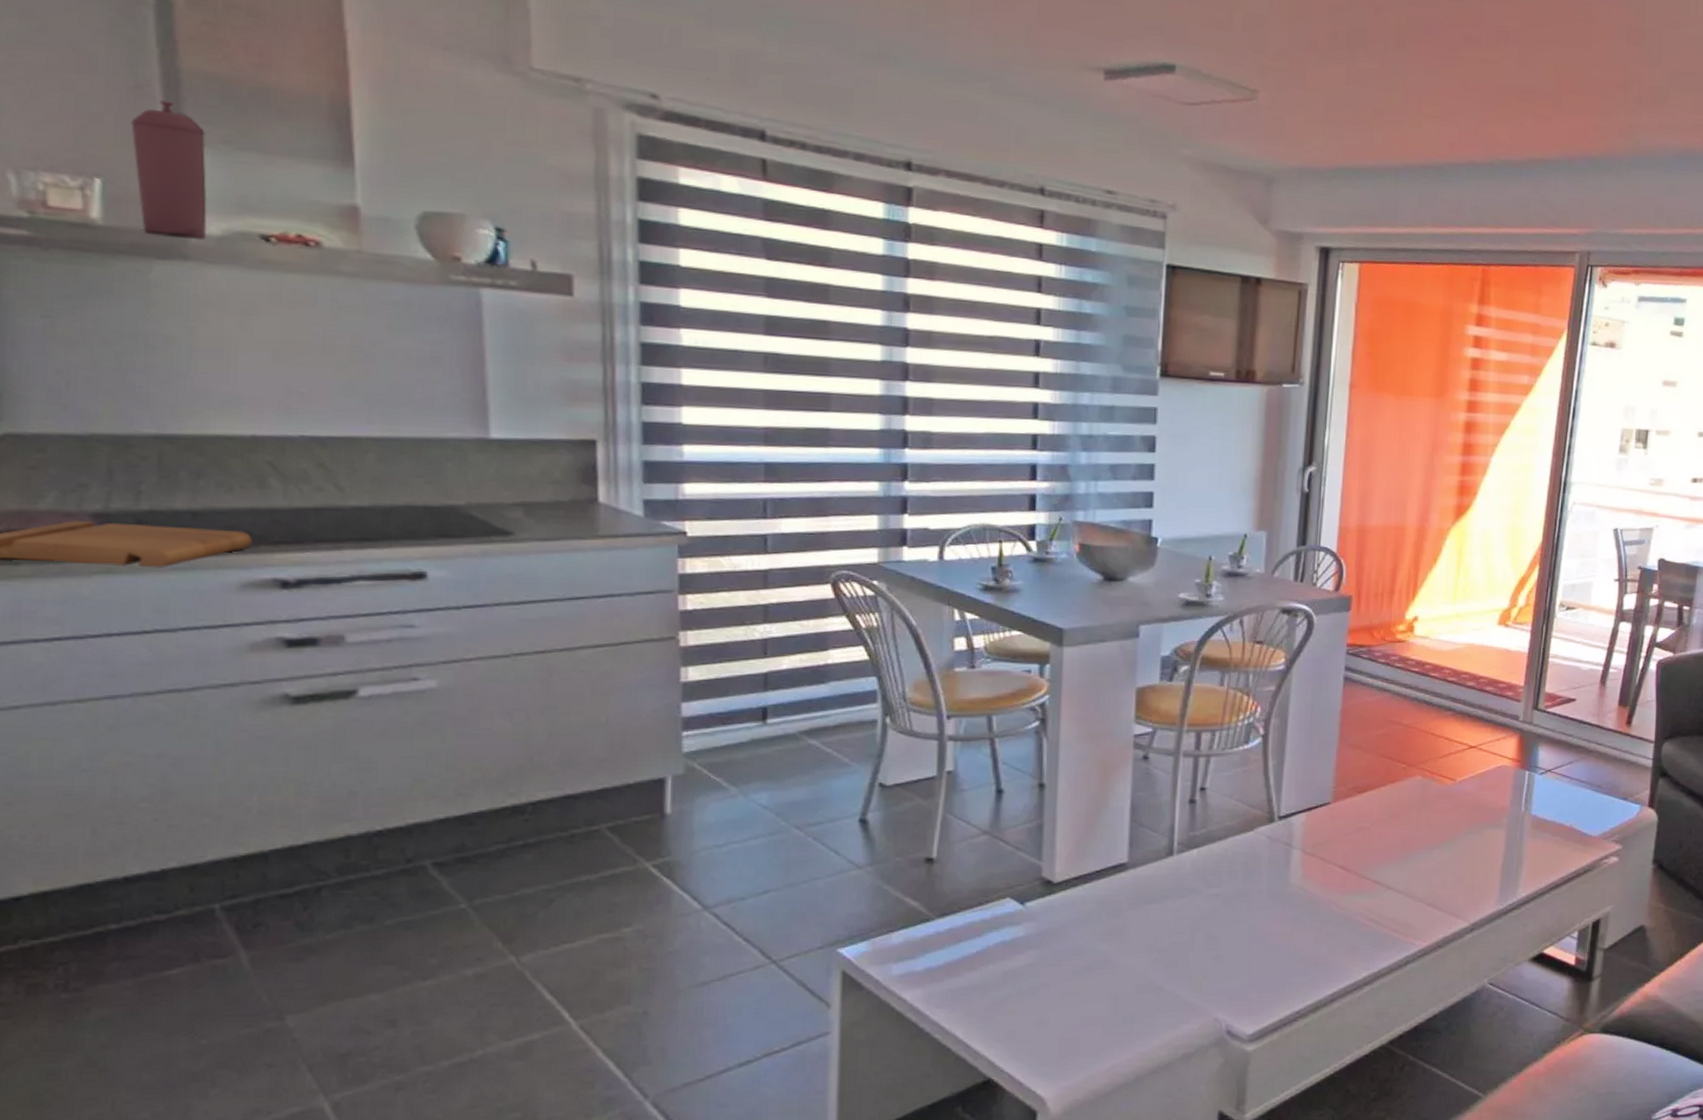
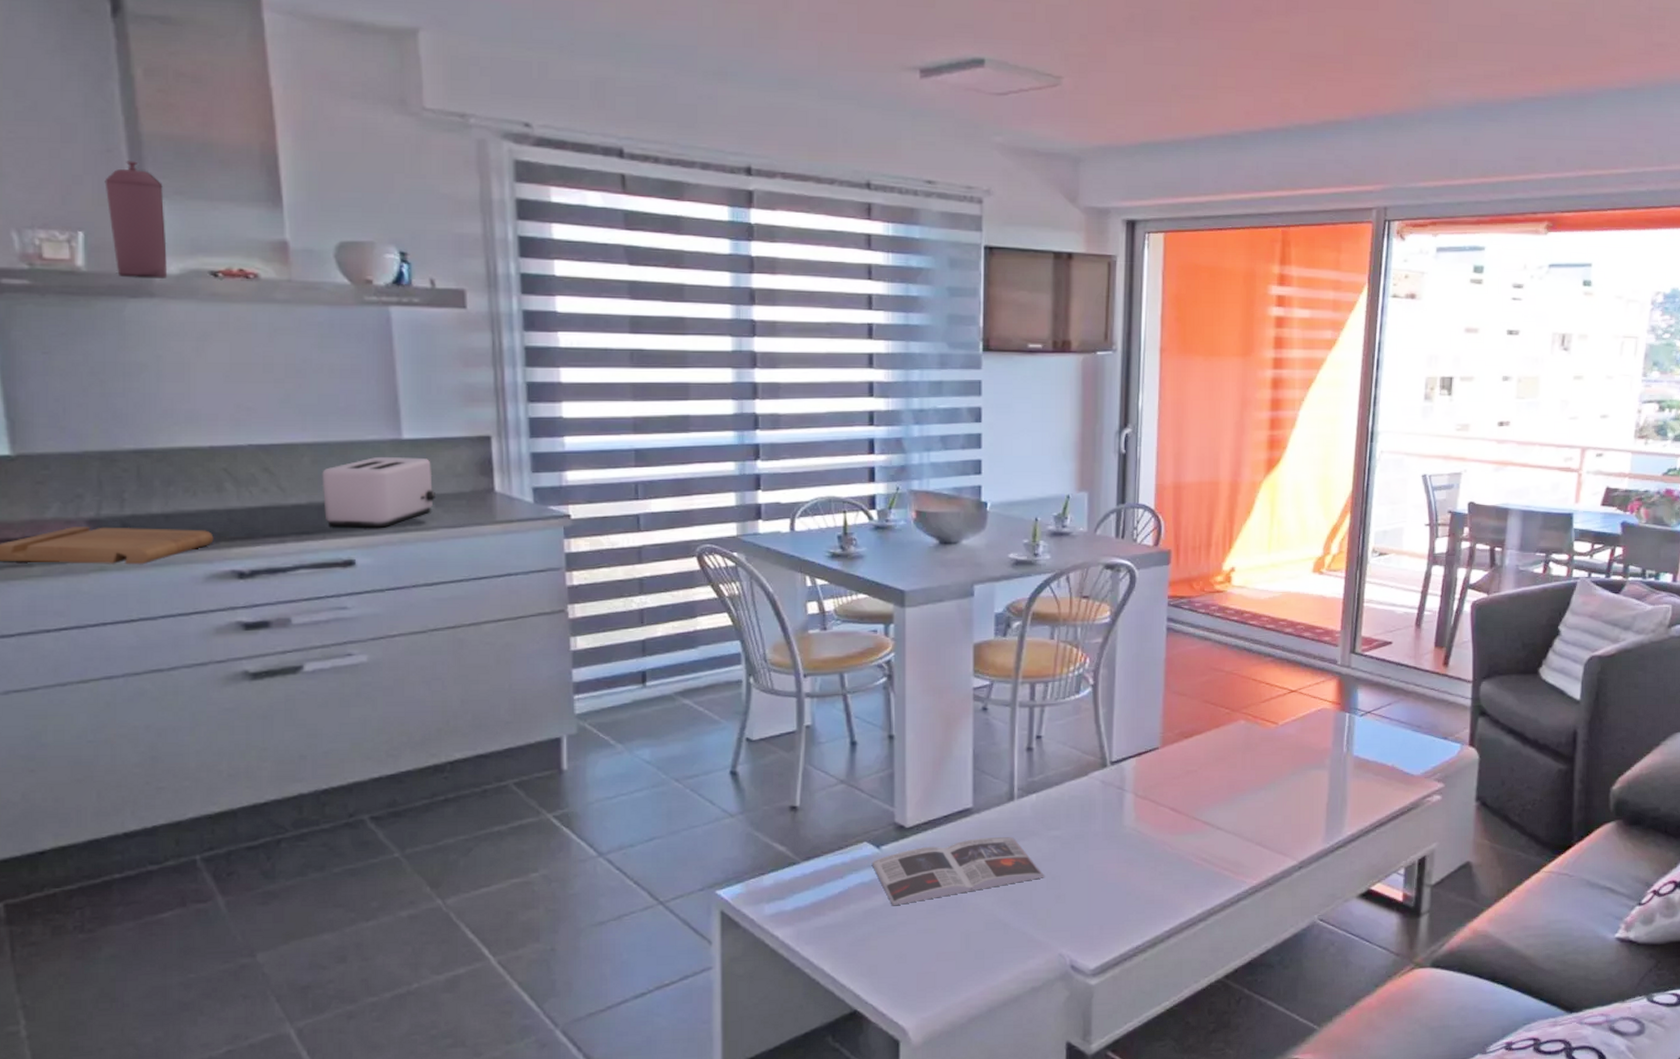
toaster: none [389,456,527,538] -> present [322,456,435,529]
magazine: none [1014,893,1203,967] -> present [871,836,1045,906]

